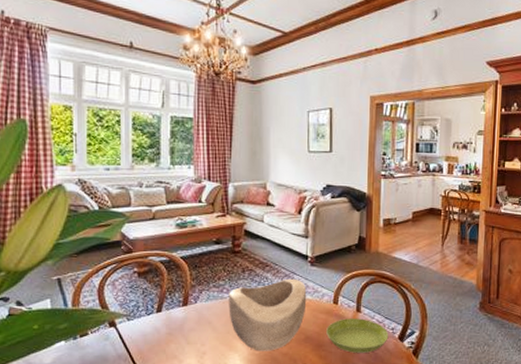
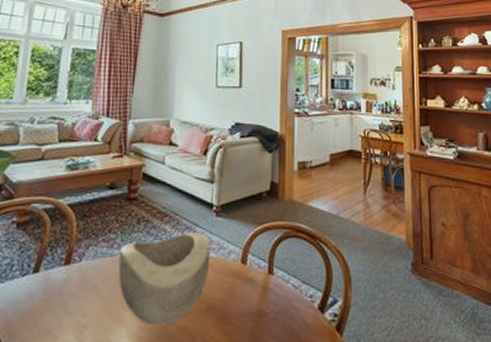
saucer: present [326,318,389,353] -> none [233,282,307,328]

